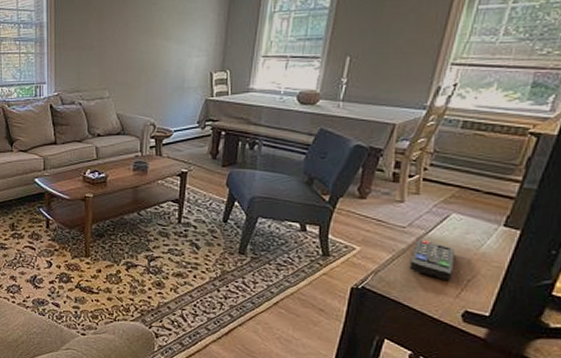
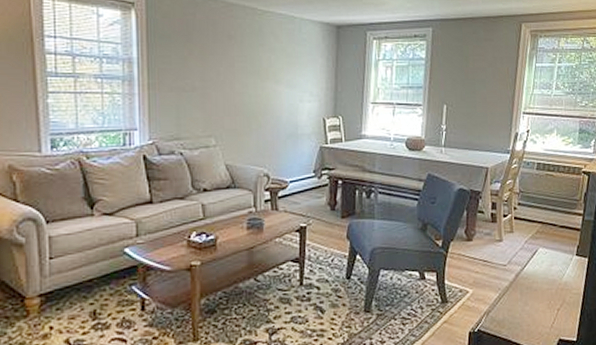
remote control: present [409,239,454,281] -> none [513,275,546,312]

